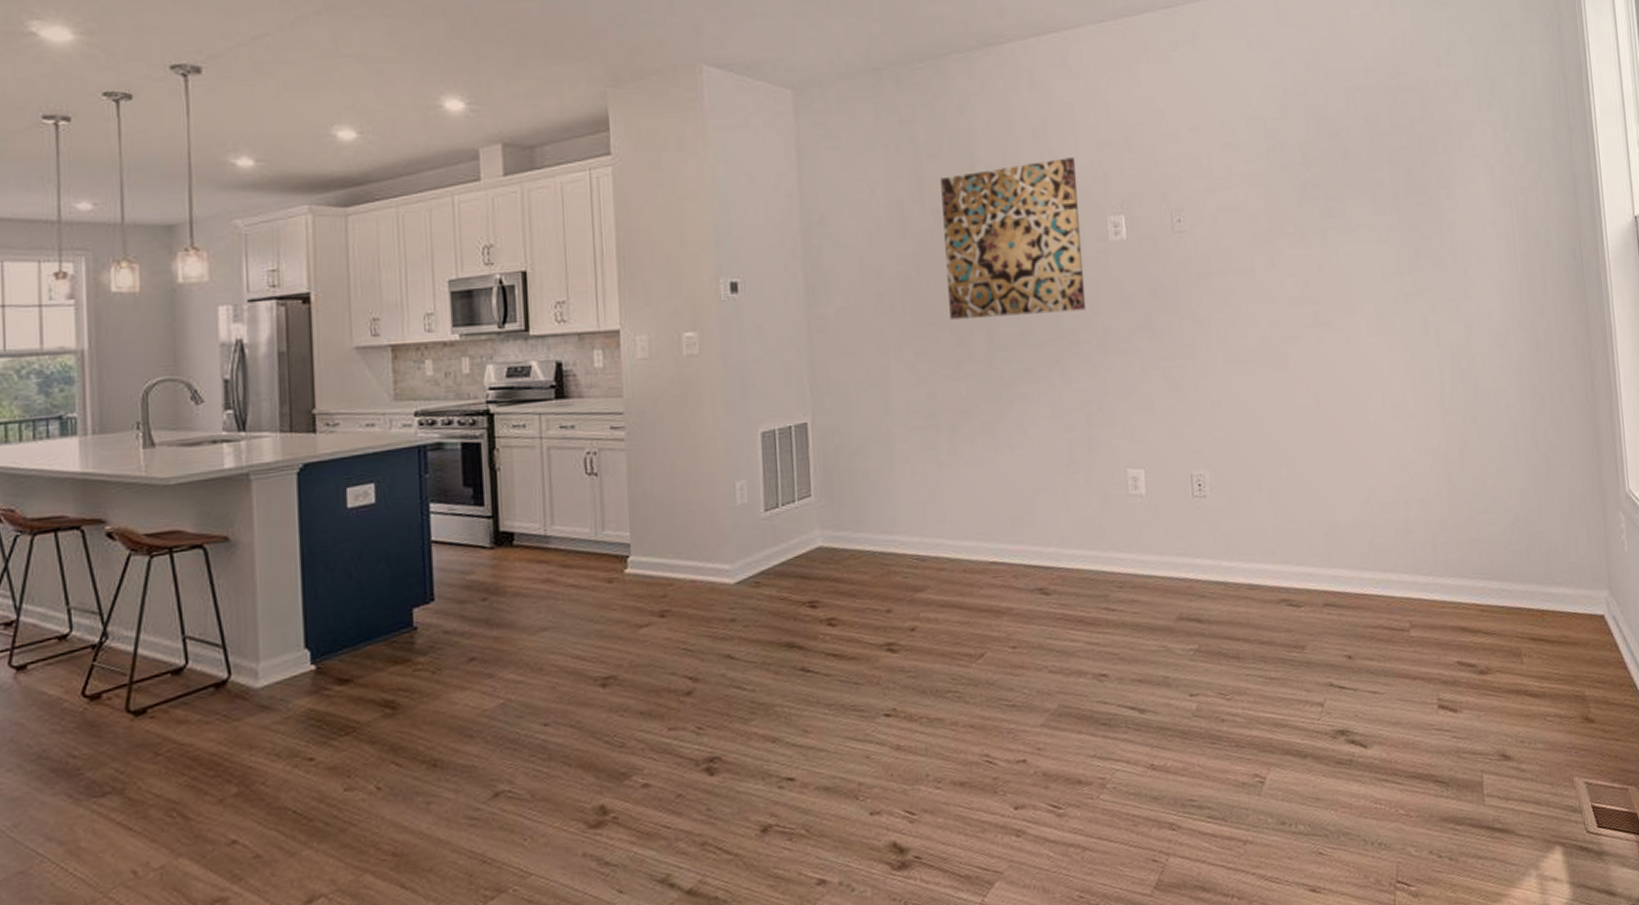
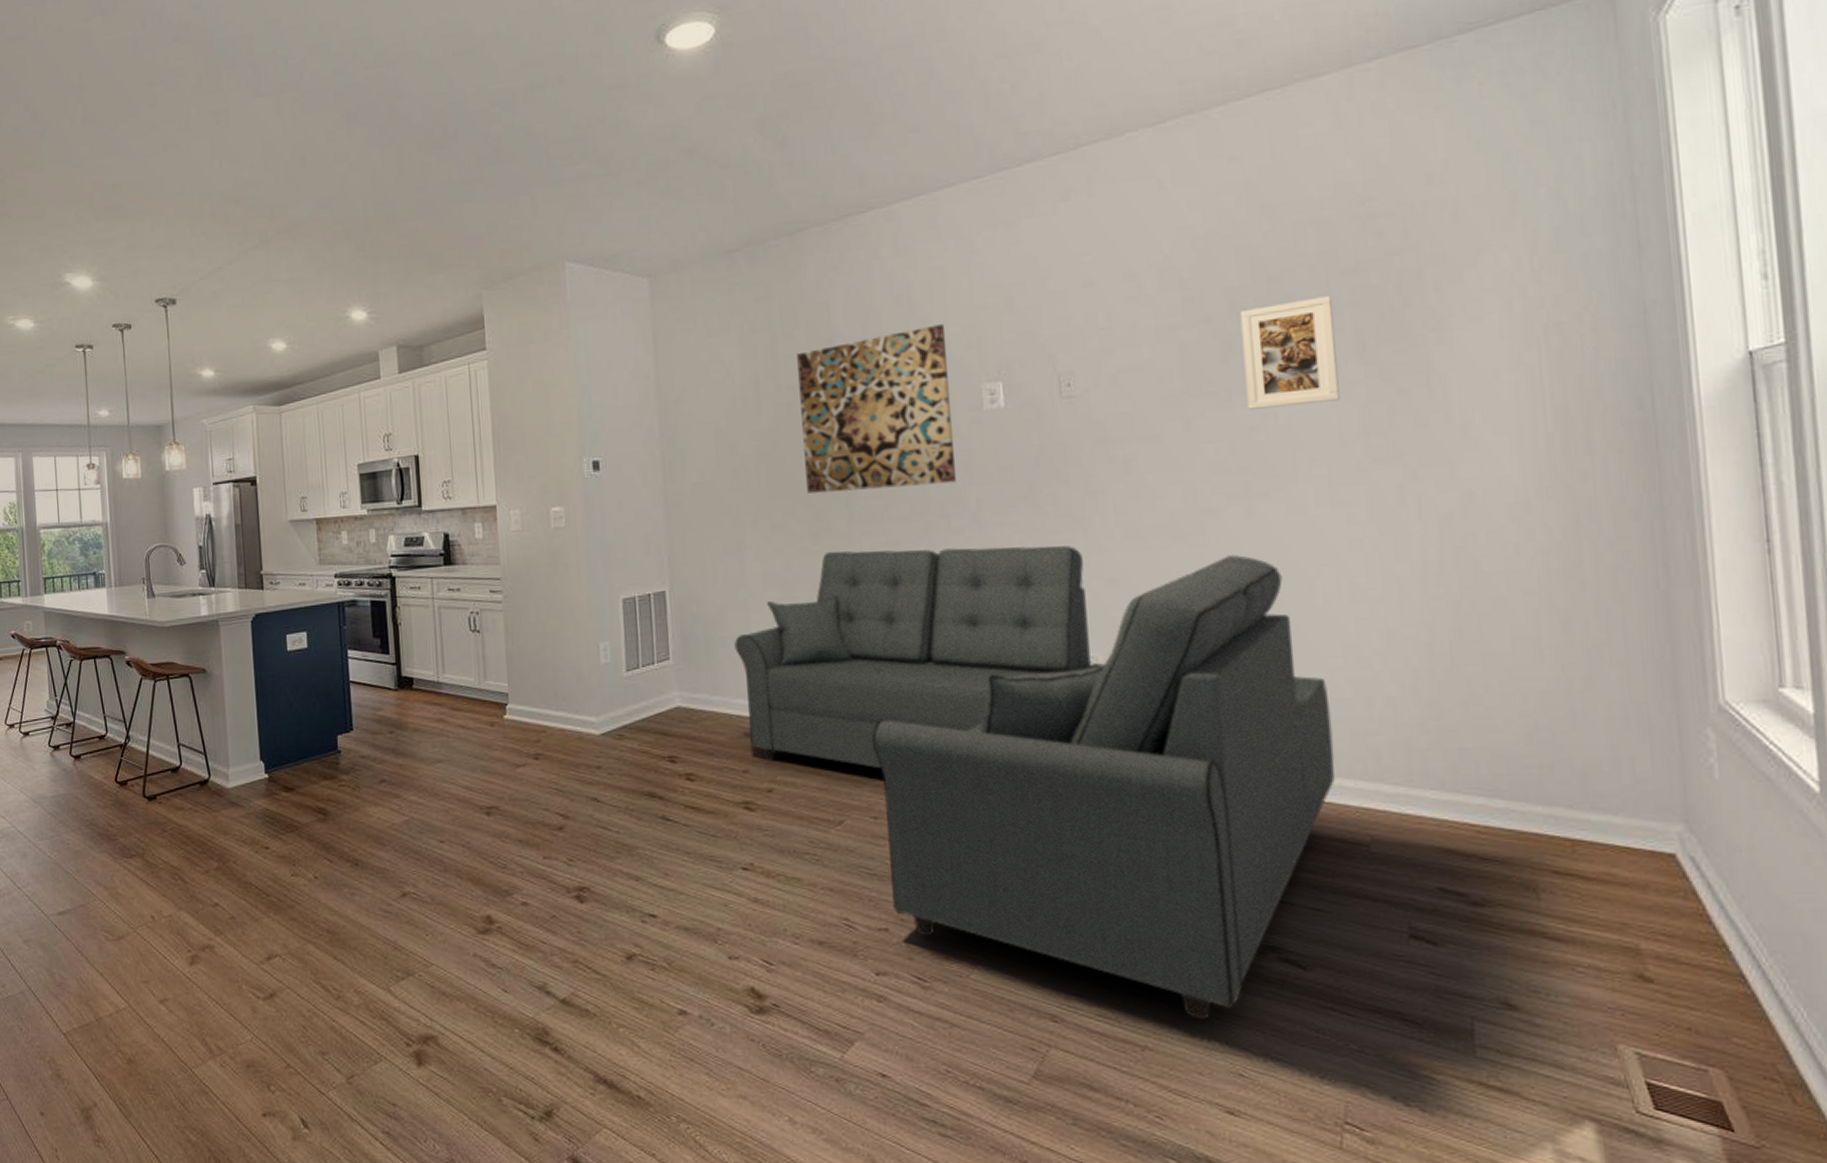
sofa: none [878,371,1385,808] -> present [734,546,1336,1020]
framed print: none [1310,153,1382,249] -> present [1240,296,1340,410]

